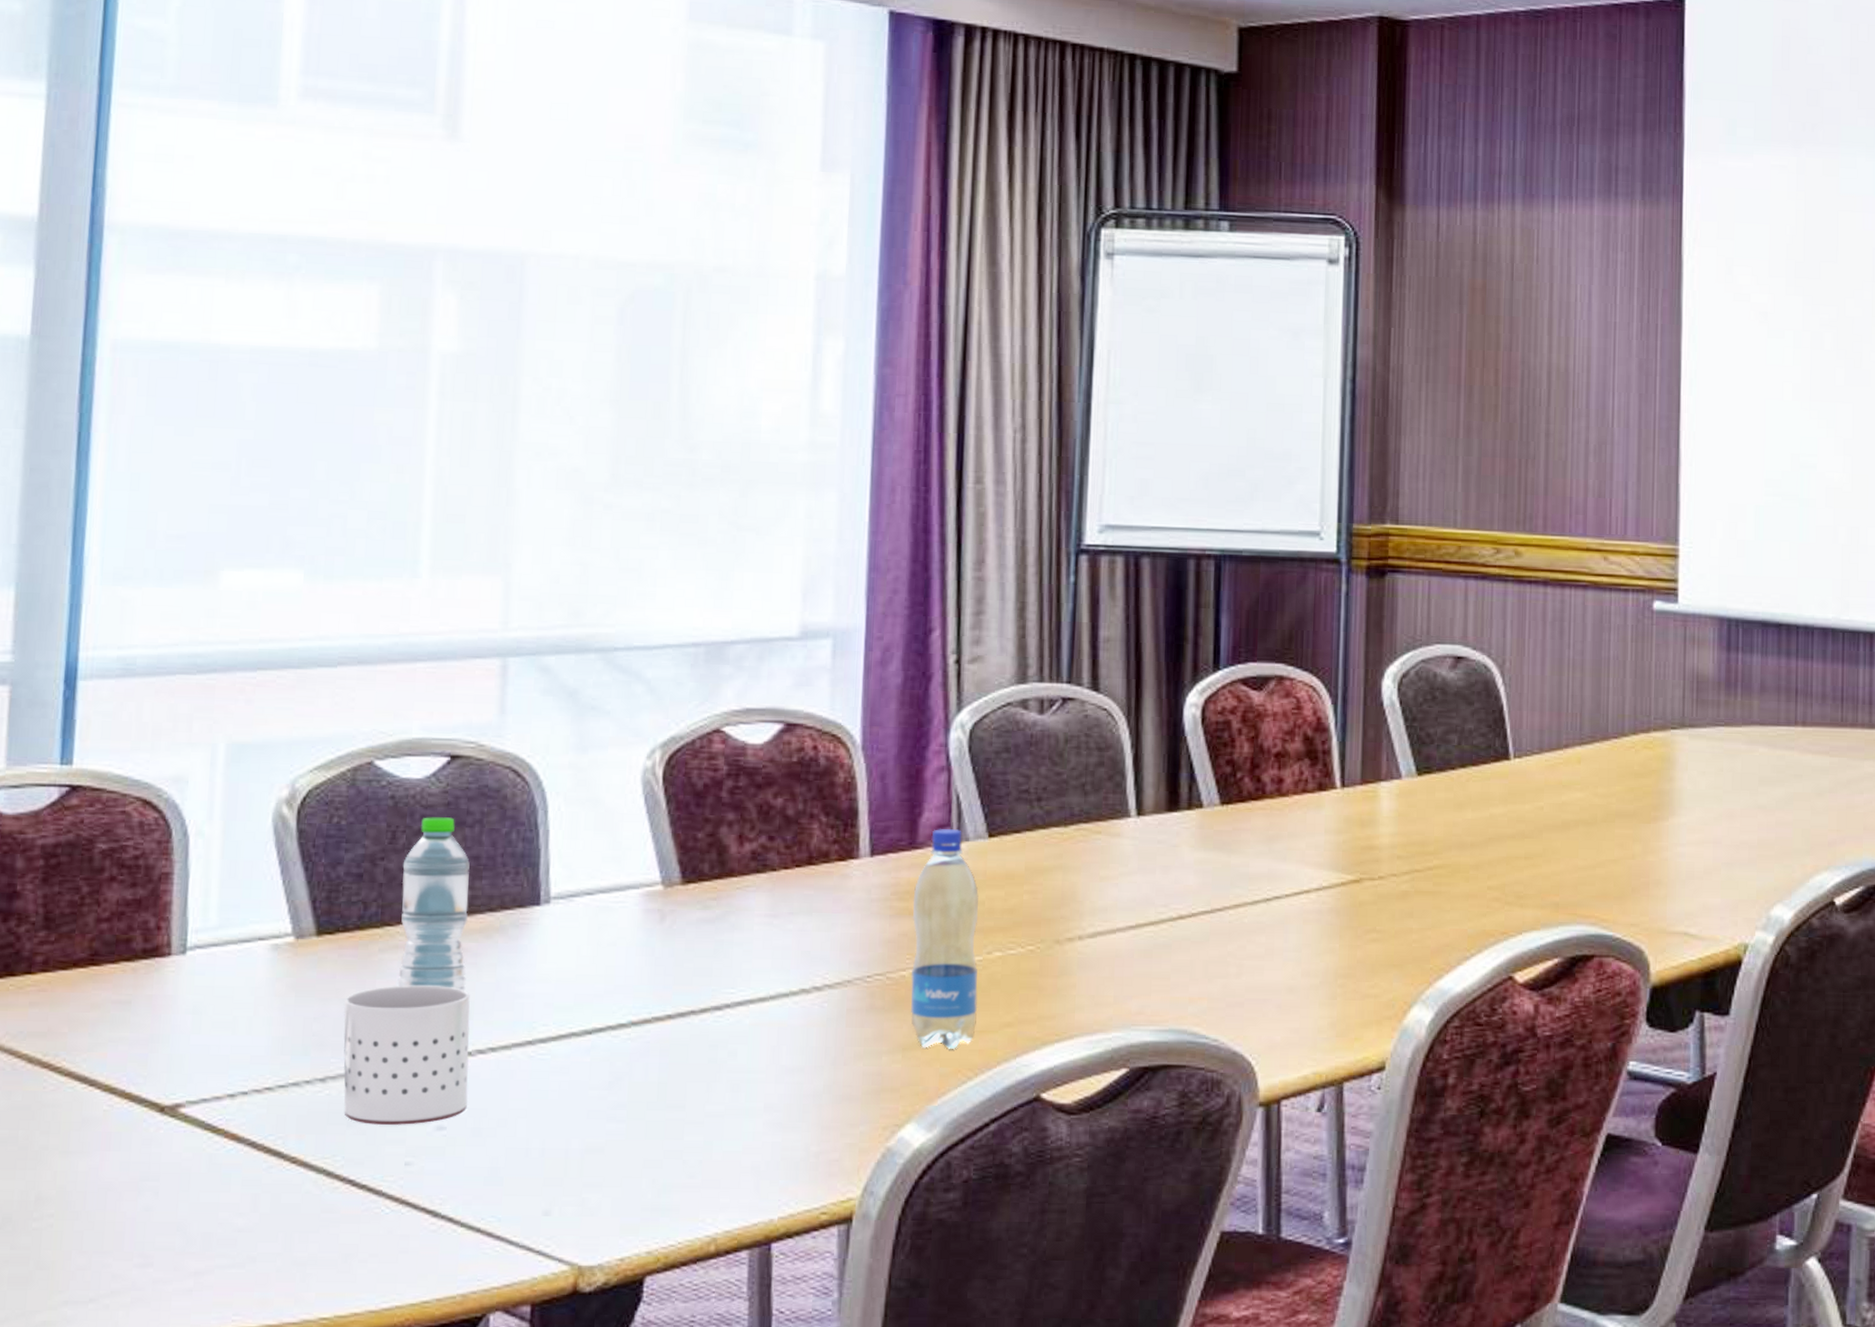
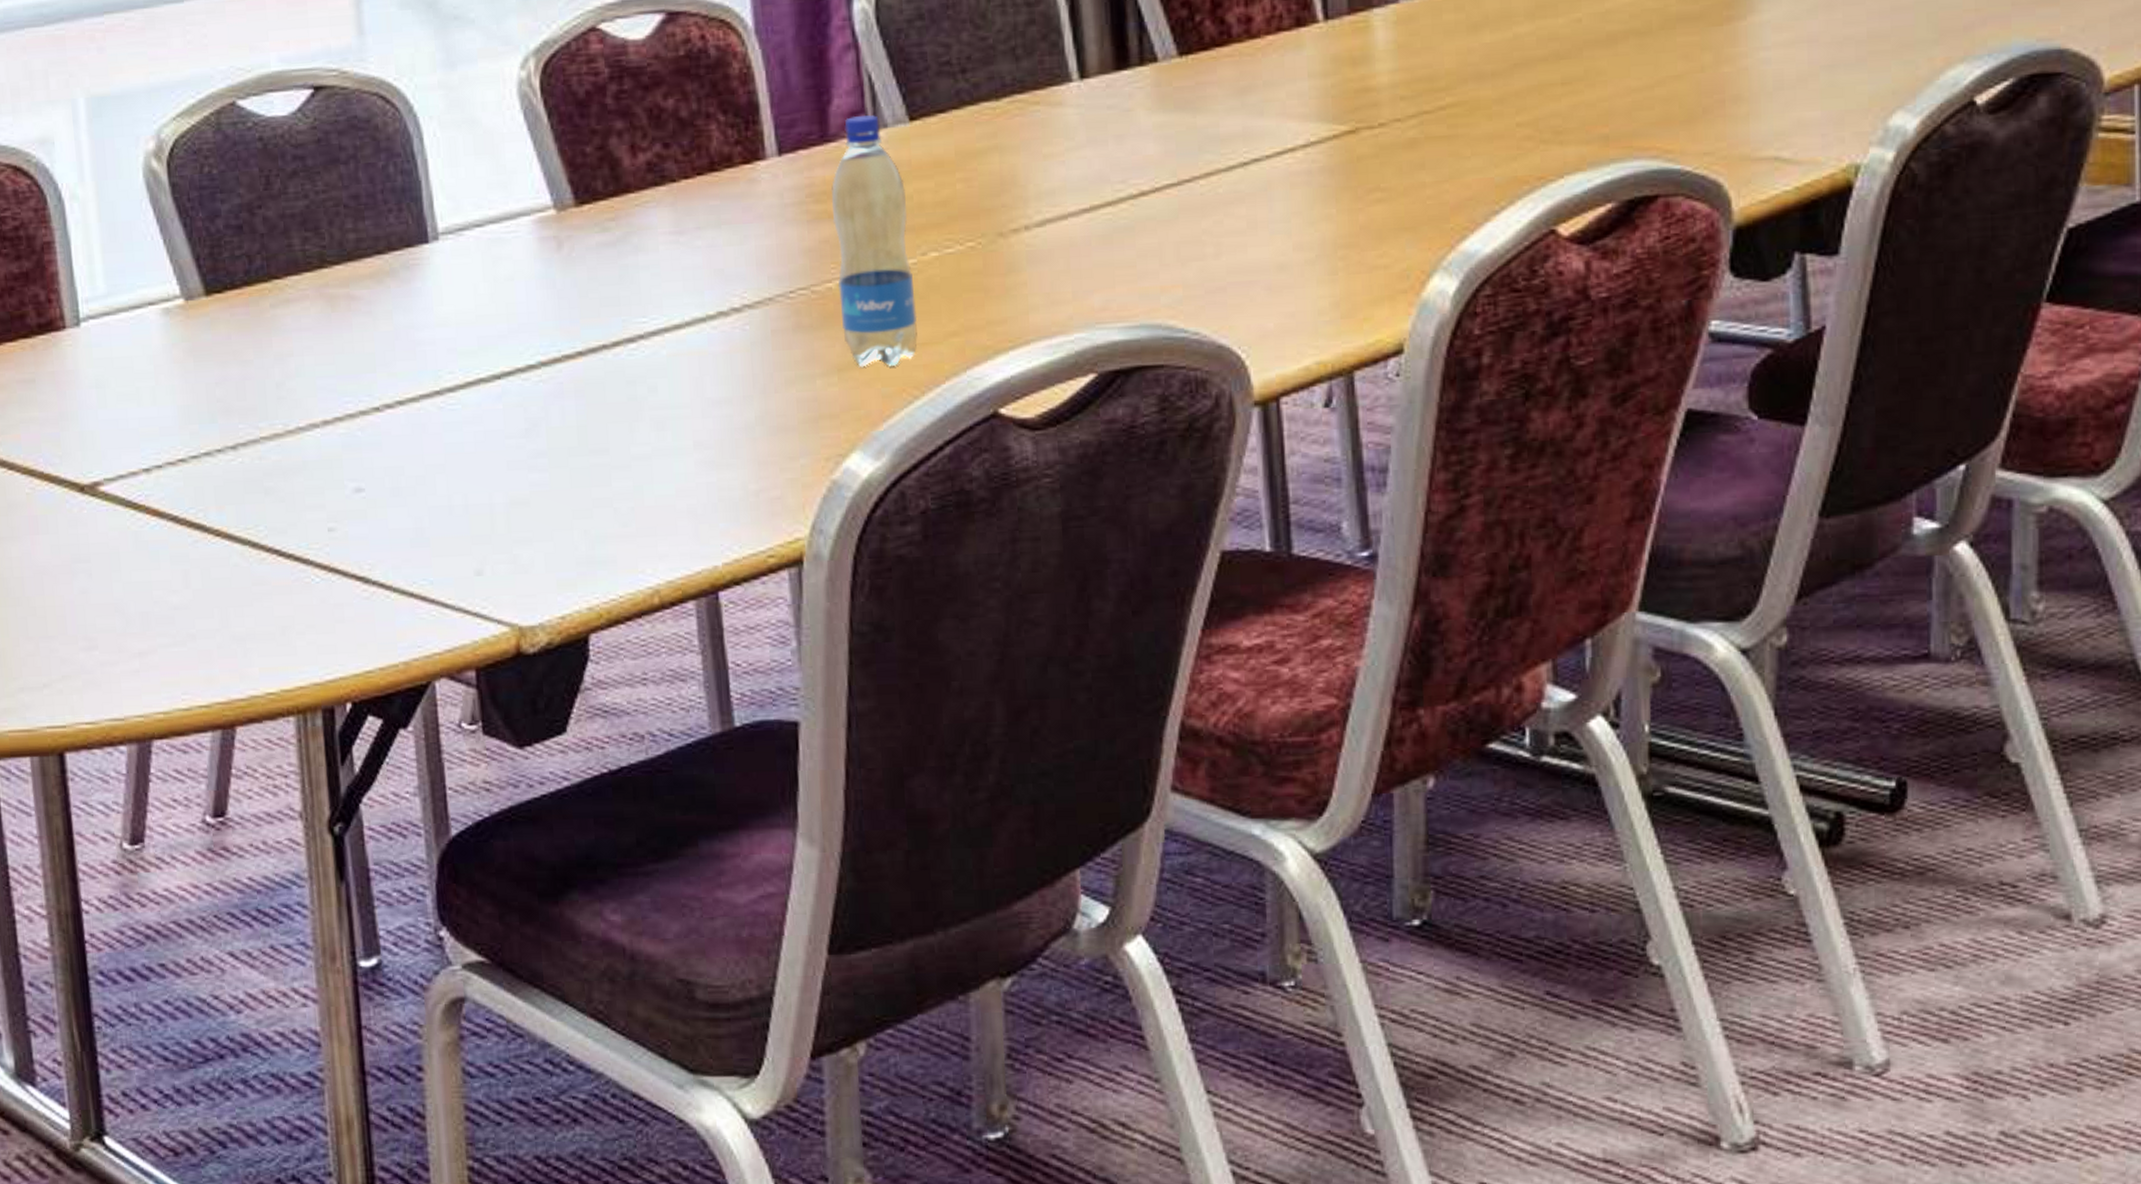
mug: present [343,985,470,1125] -> none [243,338,383,491]
water bottle: present [397,817,470,991] -> none [281,155,364,344]

